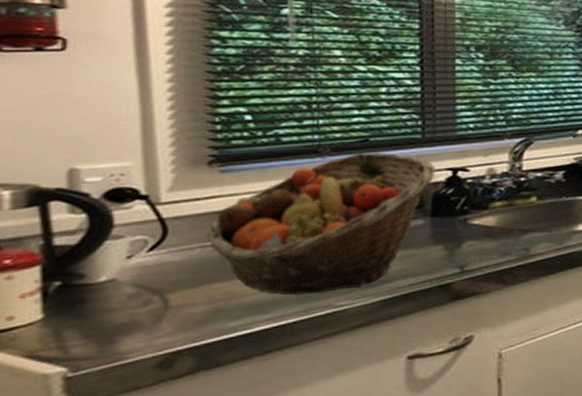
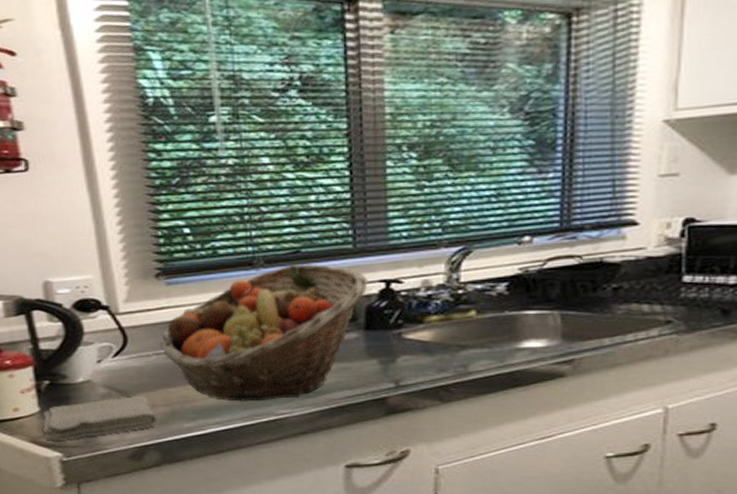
washcloth: none [45,293,196,353] -> present [43,395,157,442]

